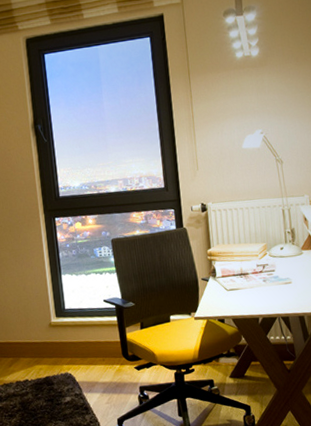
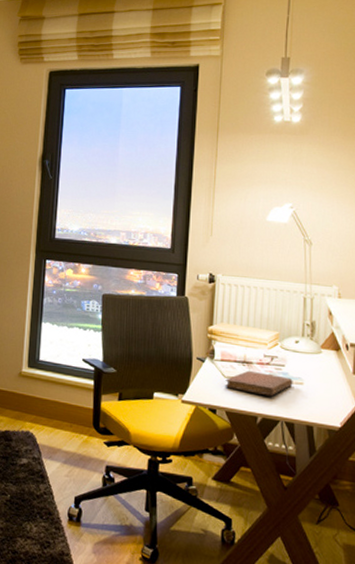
notebook: none [228,280,284,299] -> present [225,370,293,397]

